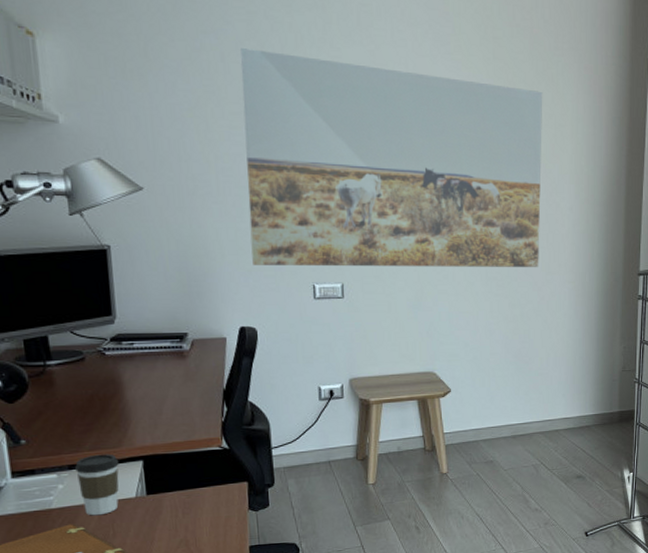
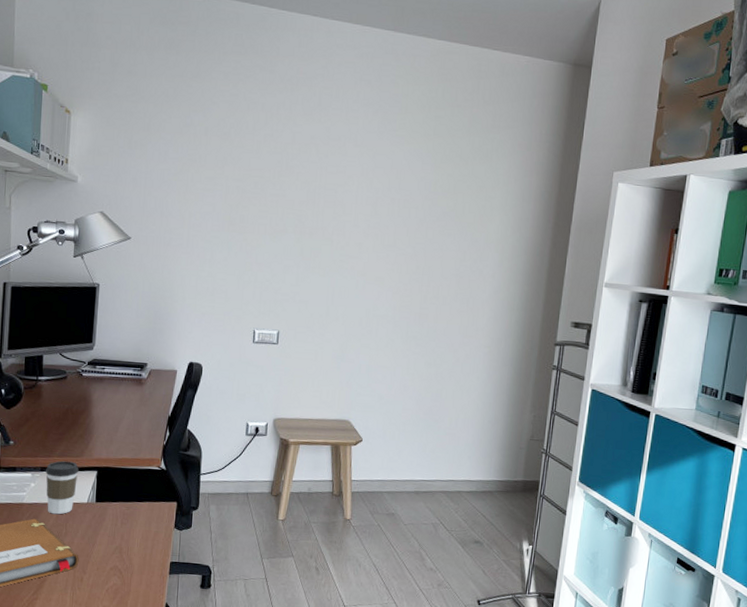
wall art: present [240,48,543,268] -> none [207,124,477,331]

